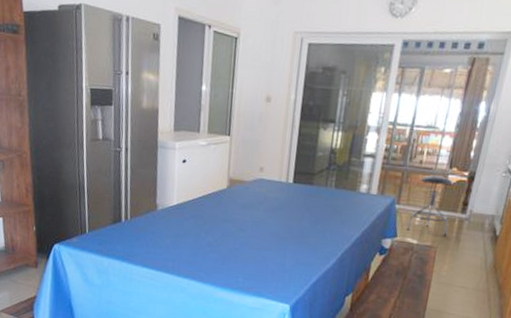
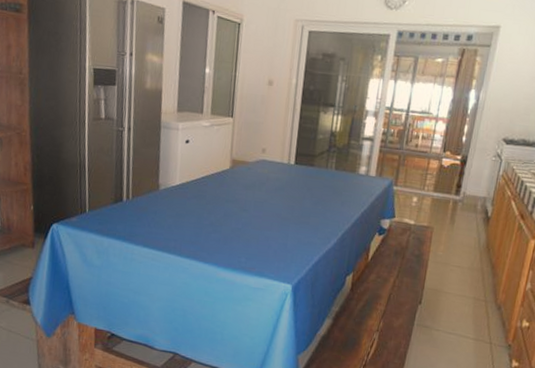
stool: present [406,175,453,236] -> none [404,158,447,217]

